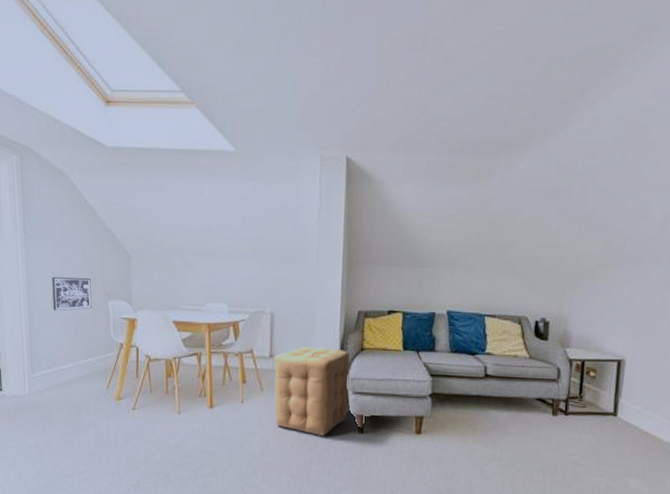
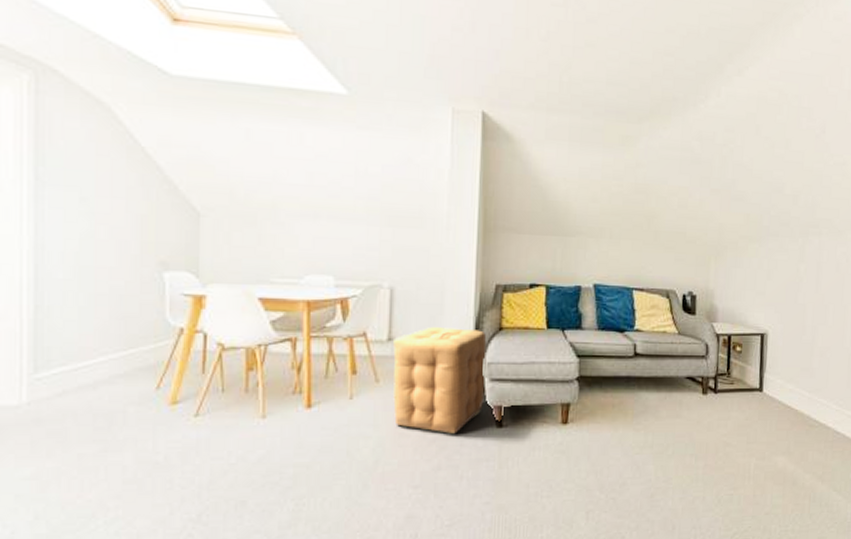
wall art: present [52,276,92,311] -> none [76,238,138,286]

